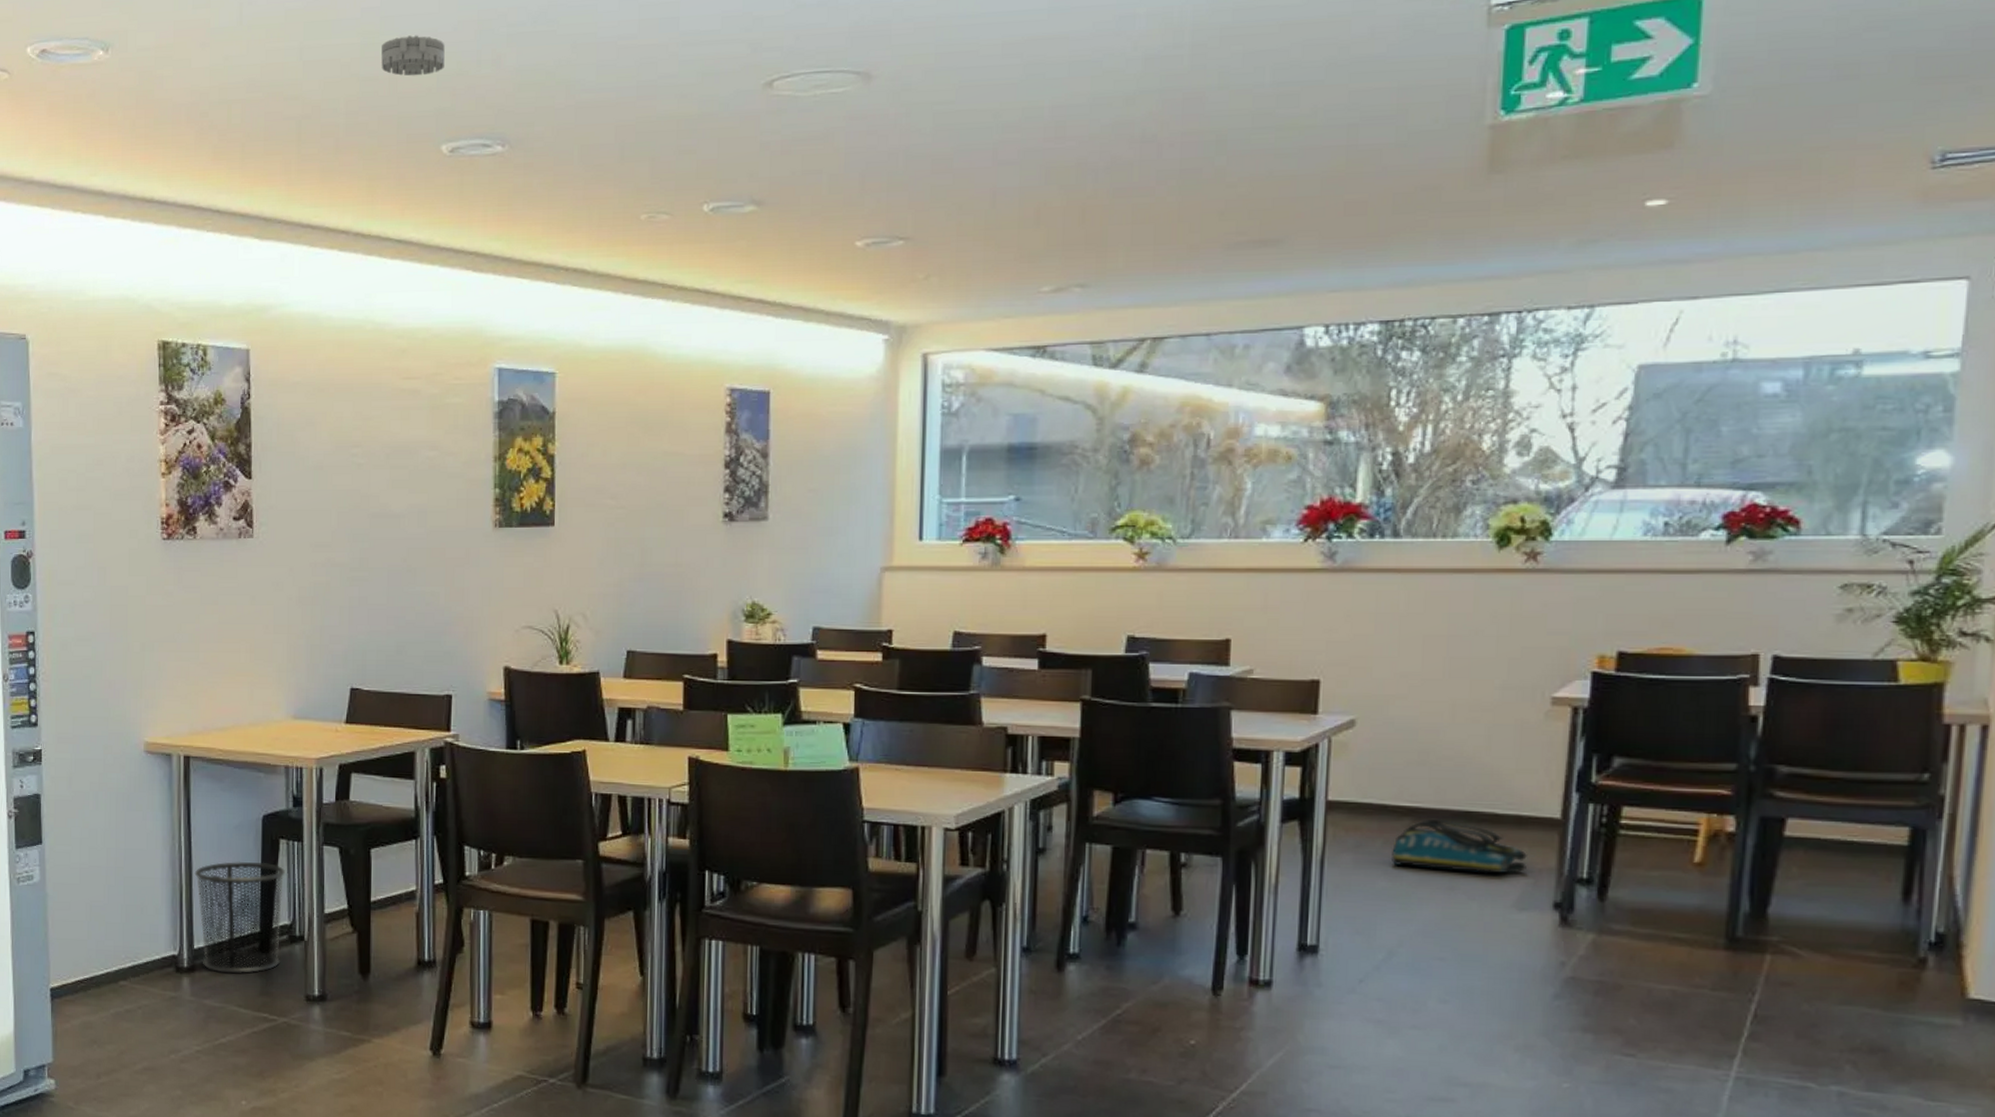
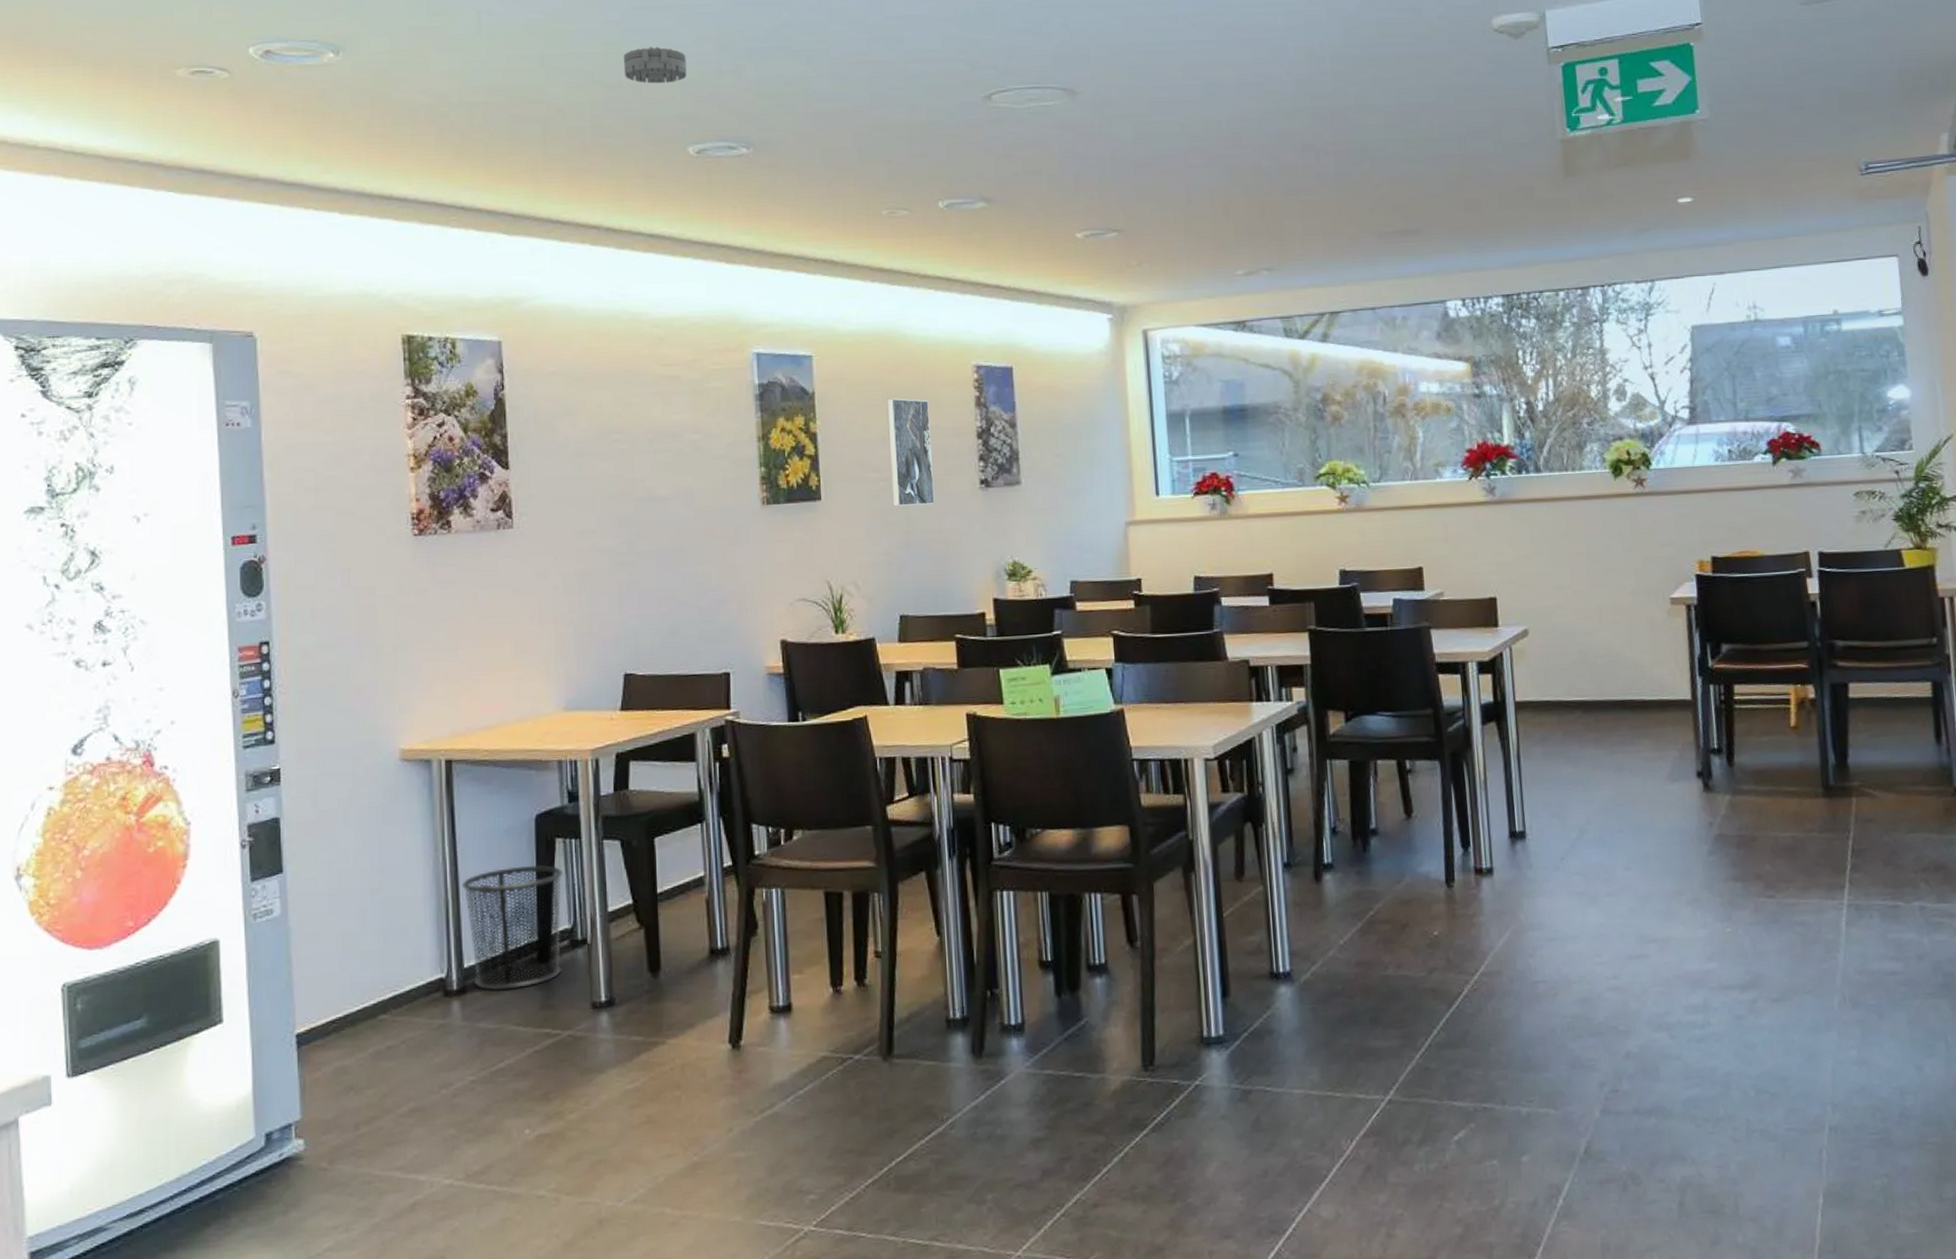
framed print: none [628,421,675,536] -> present [886,398,935,506]
tote bag: present [1390,818,1527,875] -> none [1570,709,1673,753]

